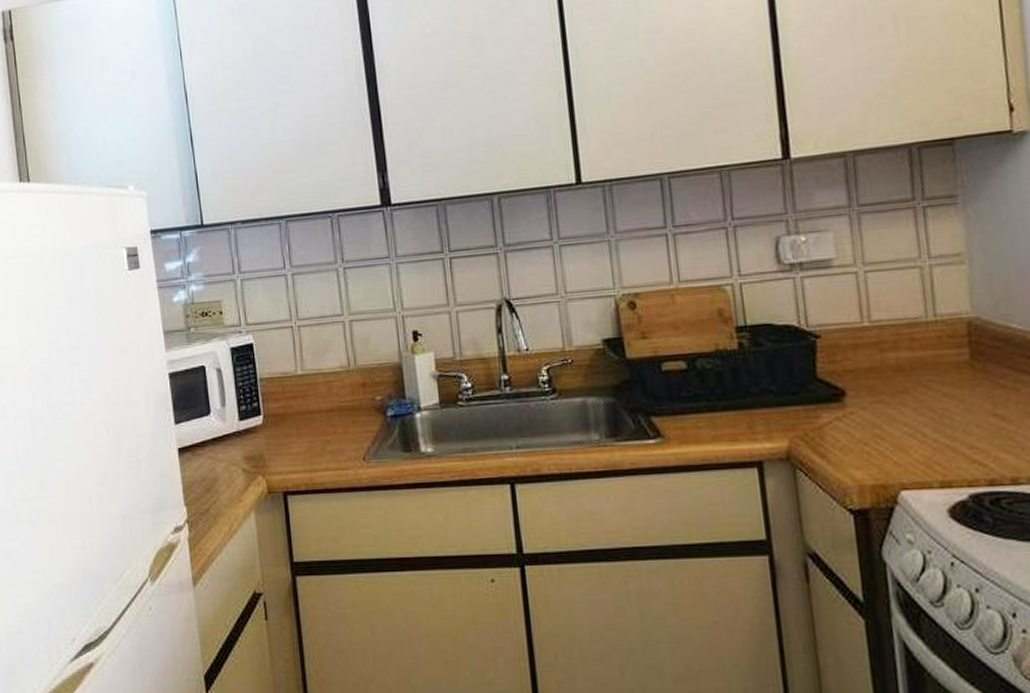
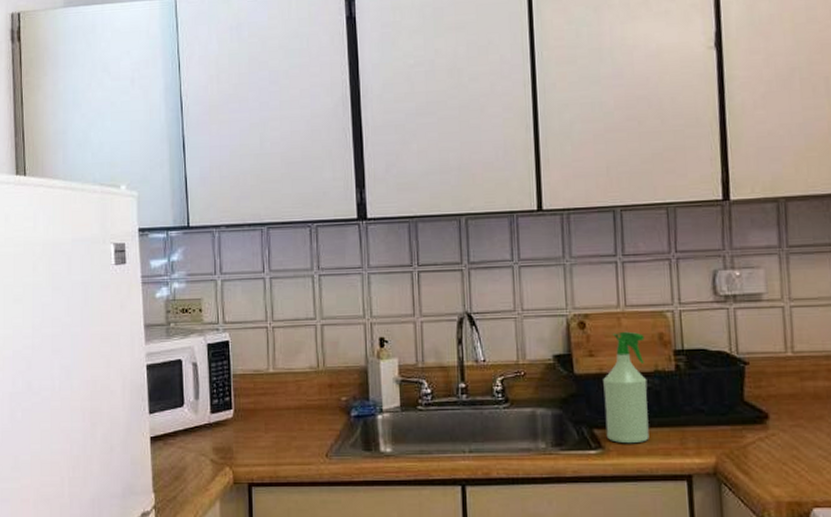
spray bottle: none [658,309,713,431] -> present [603,331,649,444]

